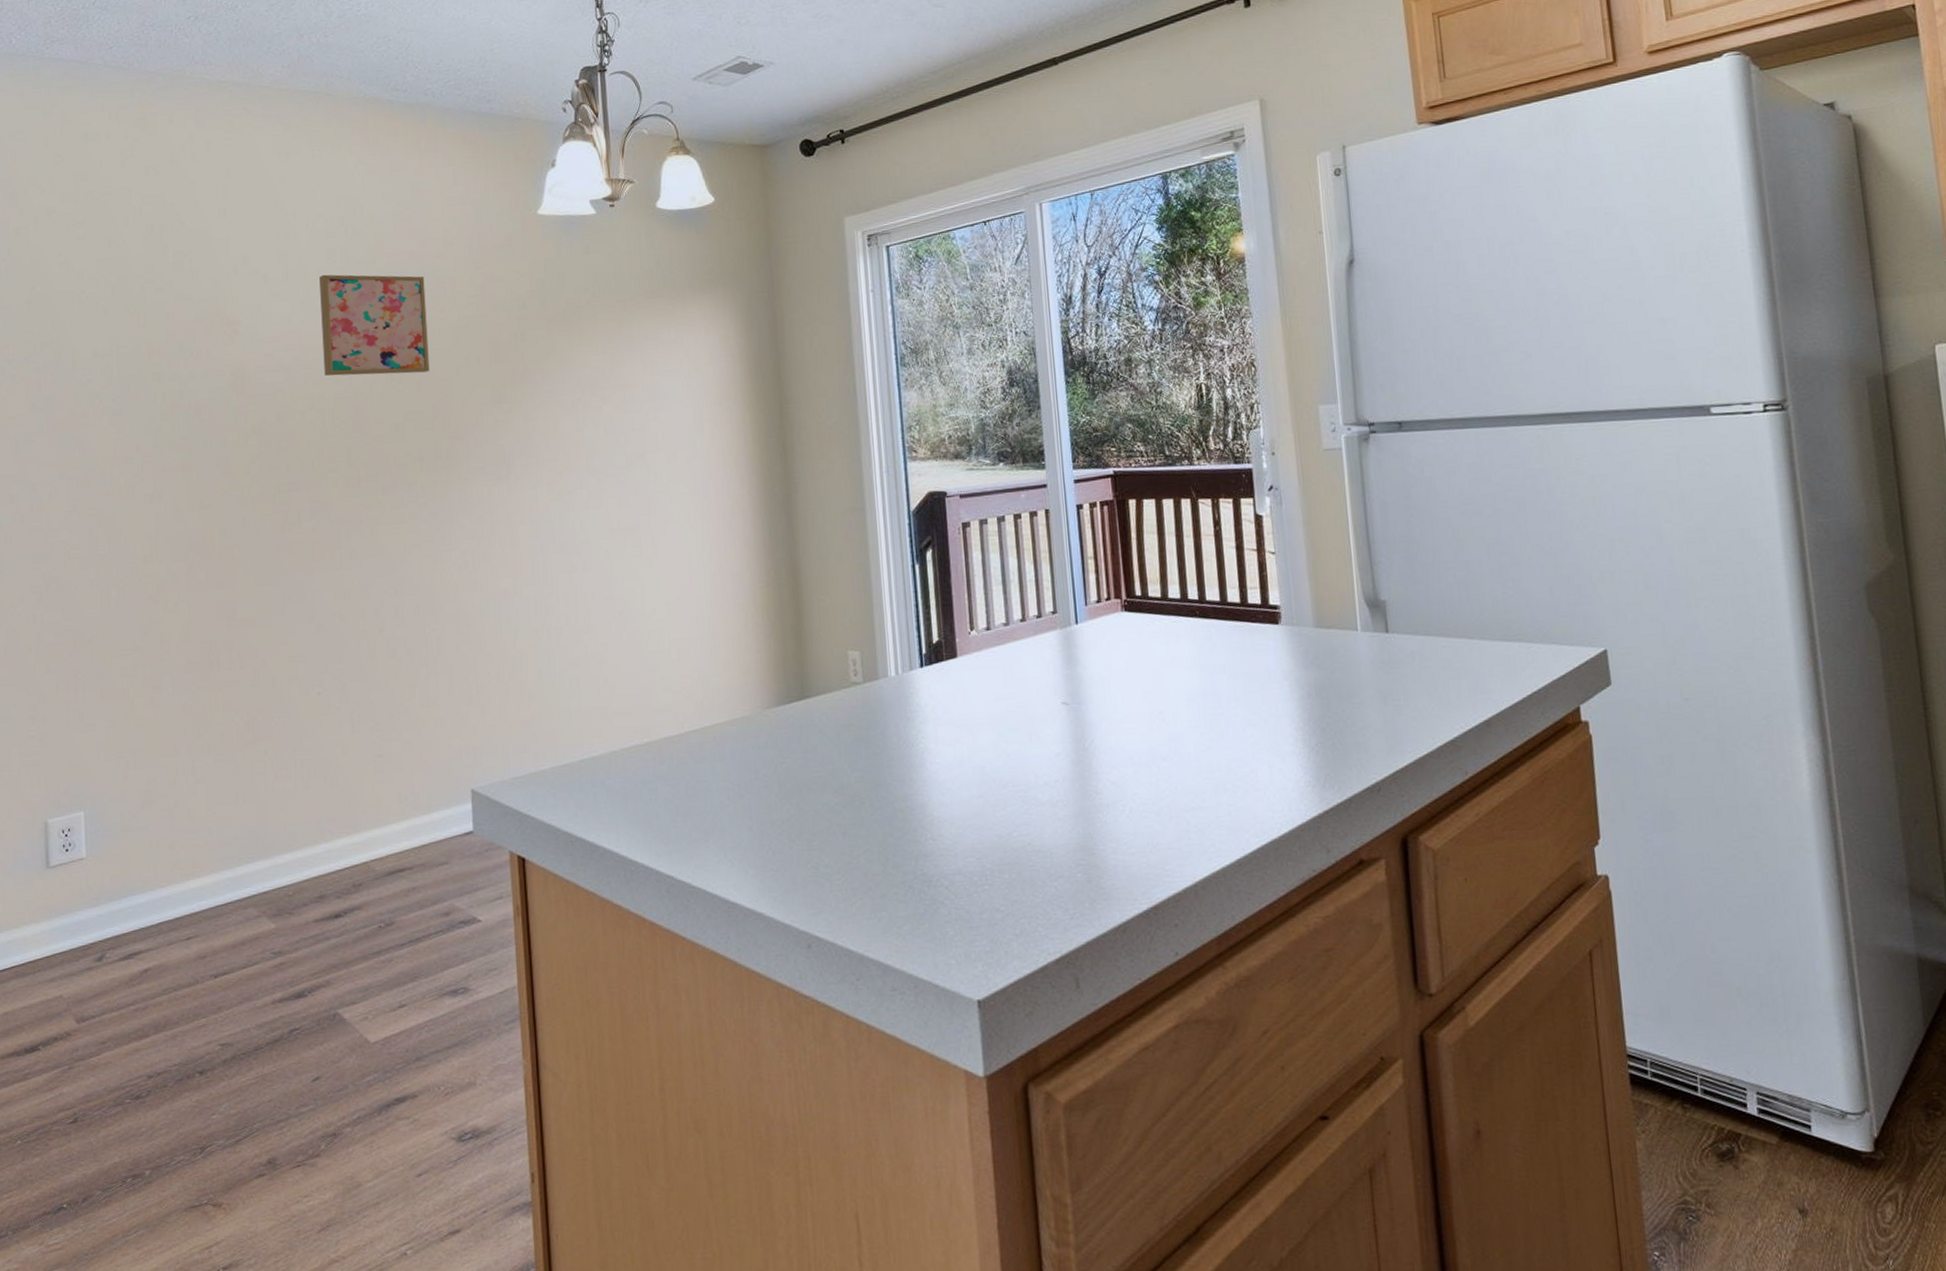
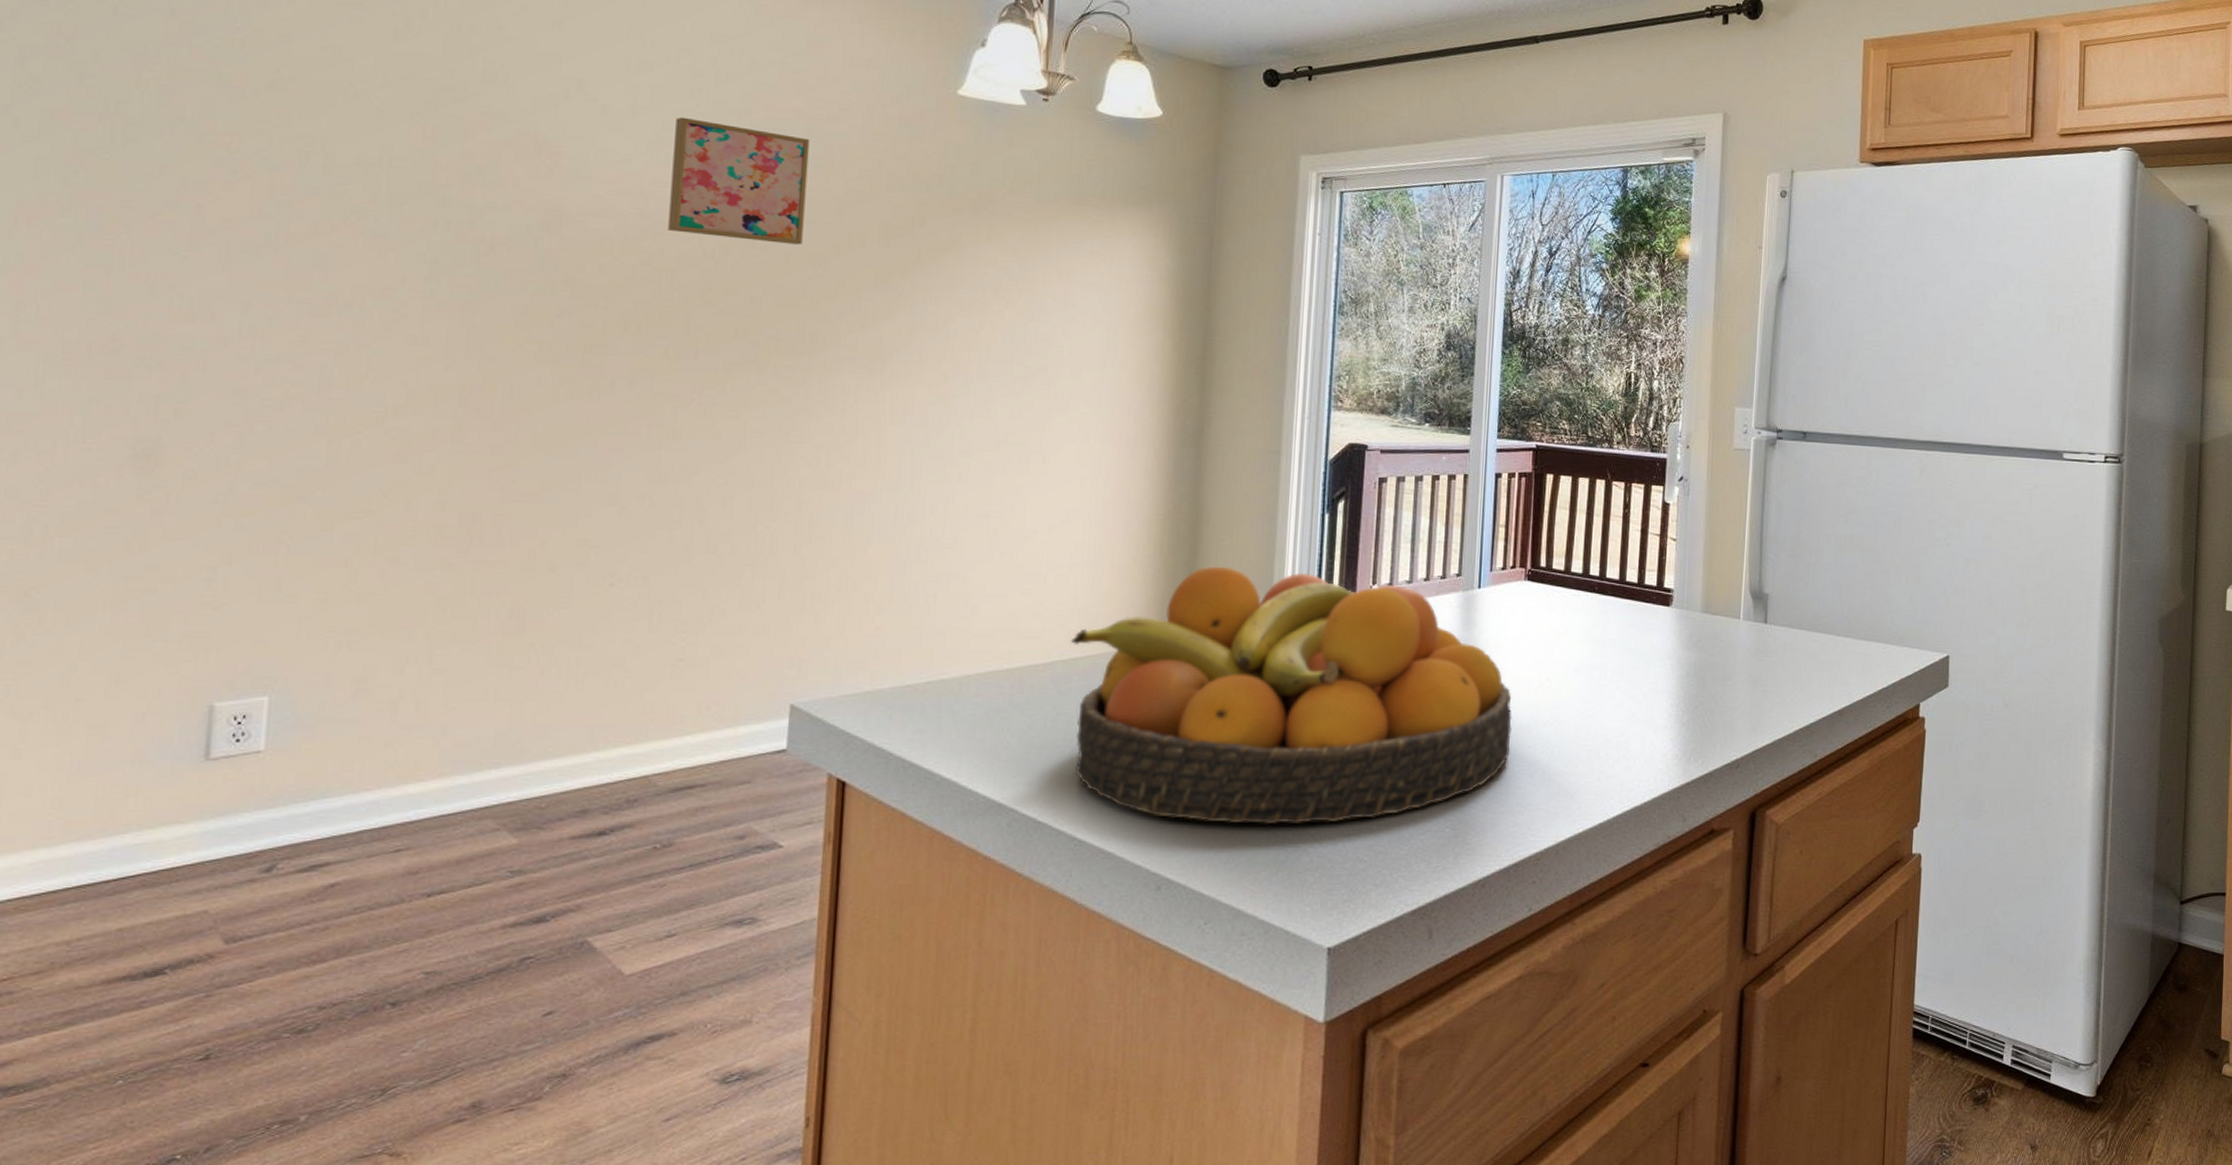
fruit bowl: none [699,624,1132,879] -> present [1070,566,1512,825]

